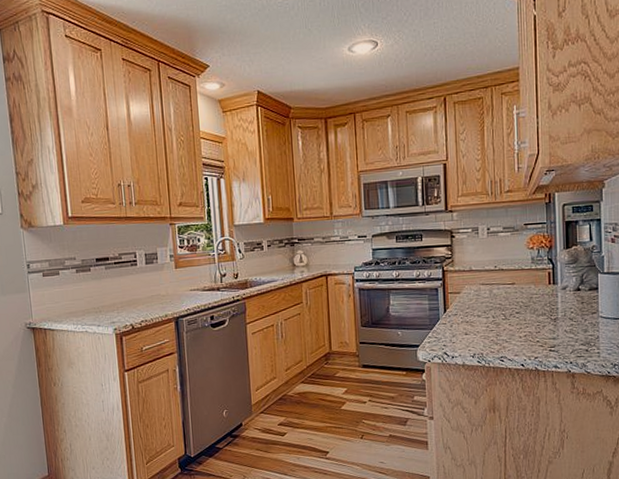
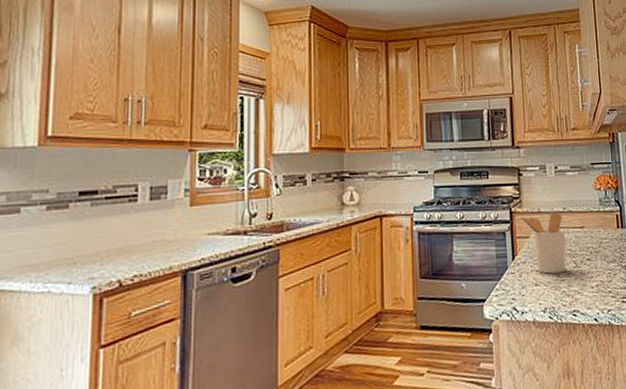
utensil holder: none [451,270,496,325] -> present [519,212,566,274]

